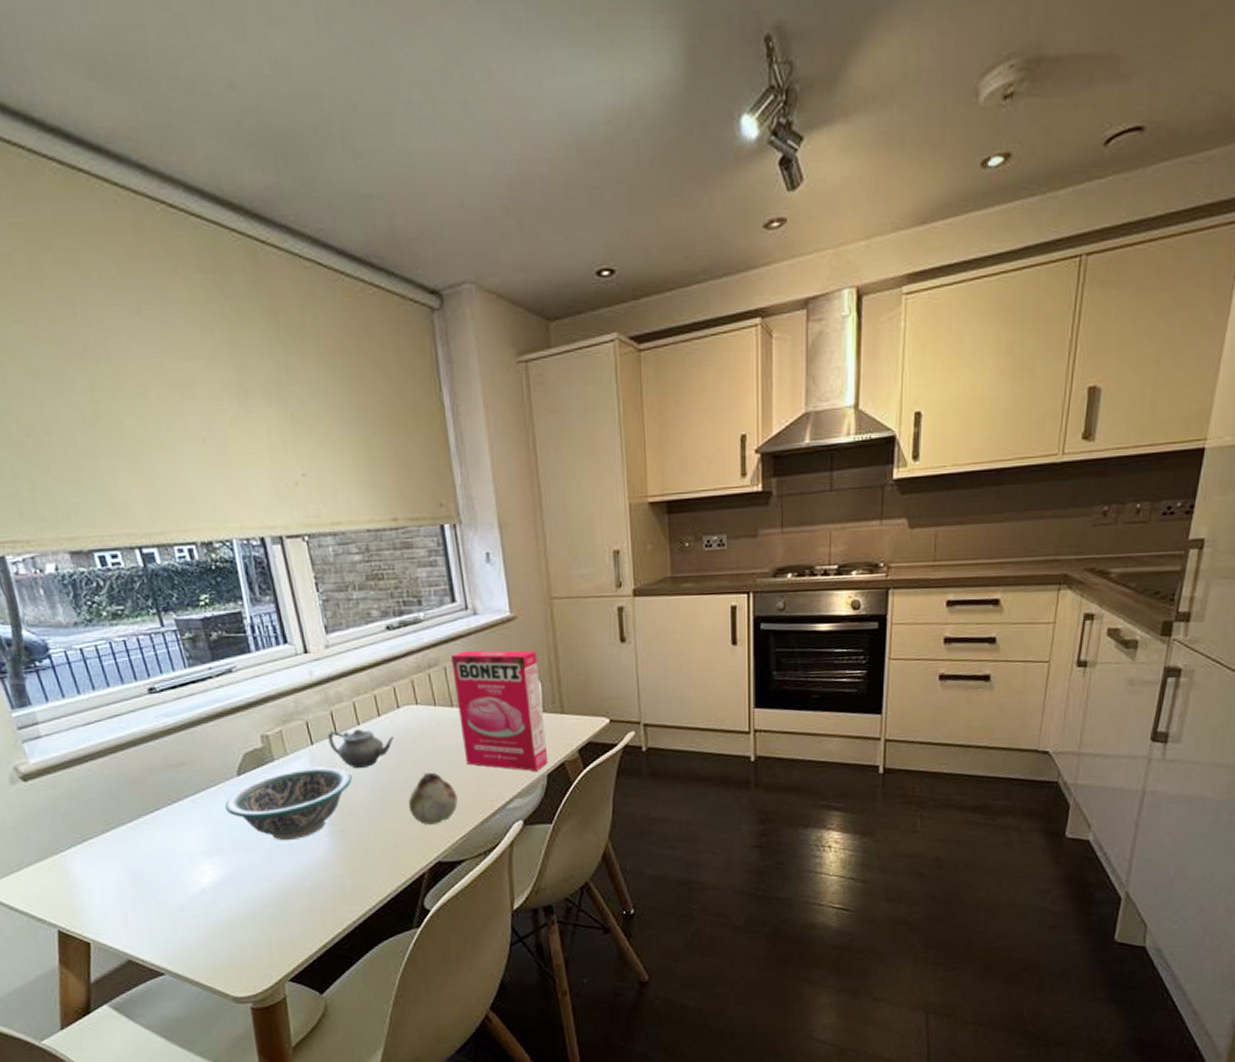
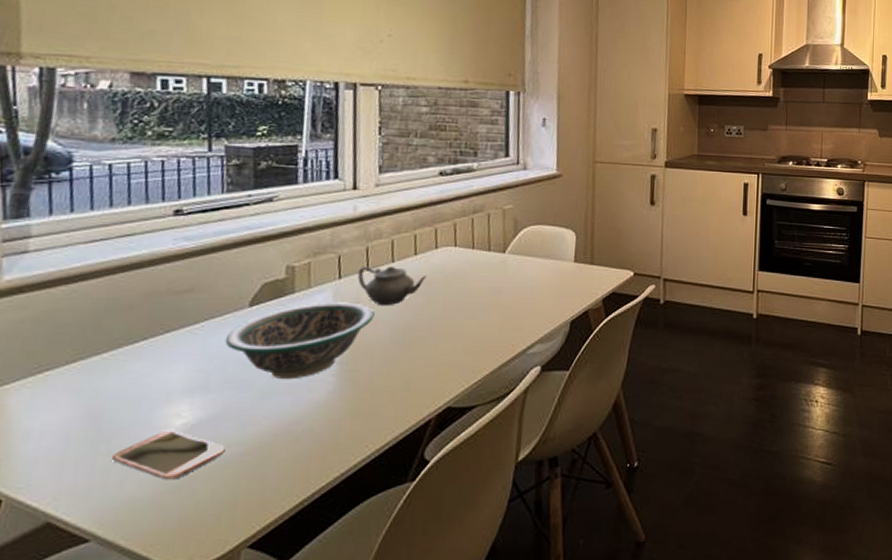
smartphone: none [162,886,250,927] -> present [112,429,225,480]
fruit: present [408,772,458,825] -> none [427,313,480,367]
cereal box: present [451,650,548,771] -> none [494,200,576,317]

